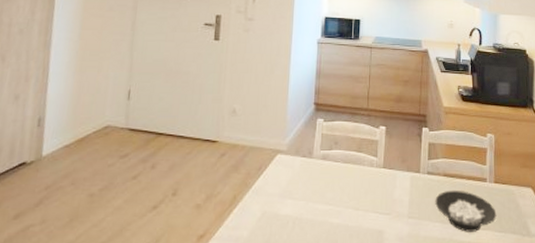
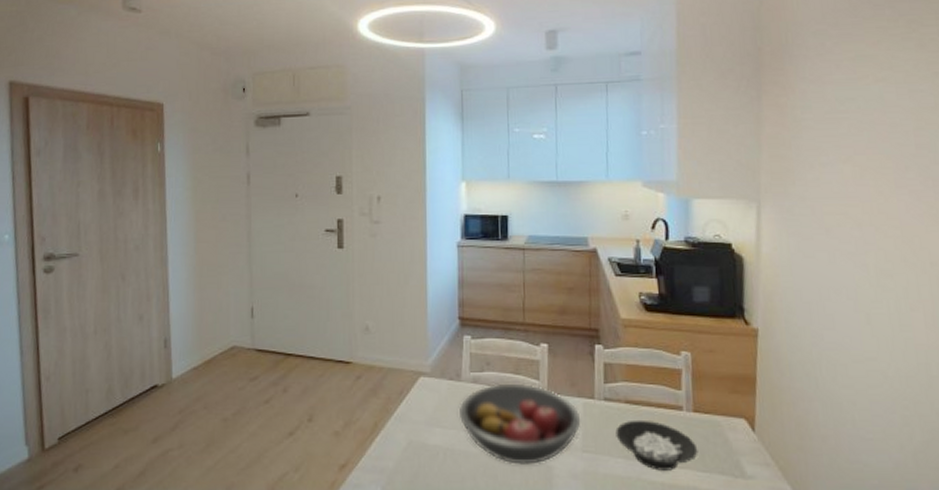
fruit bowl: none [308,159,409,231] -> present [458,383,581,465]

